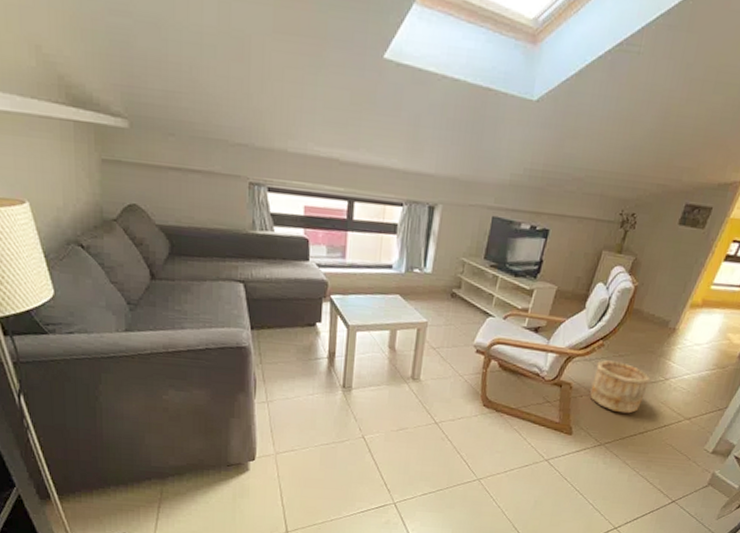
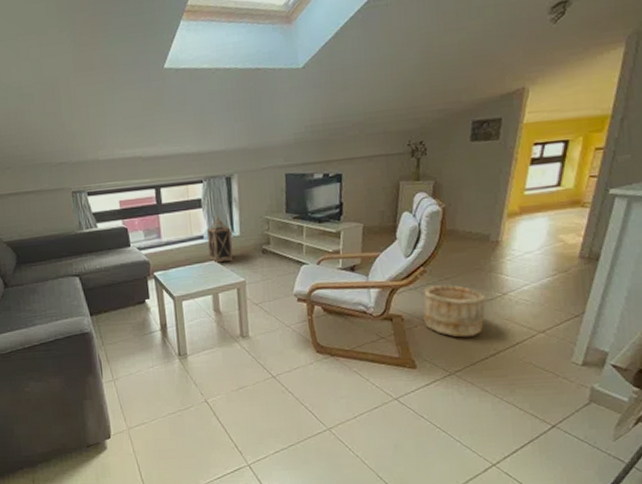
lantern: none [393,245,424,298] -> present [207,214,234,263]

